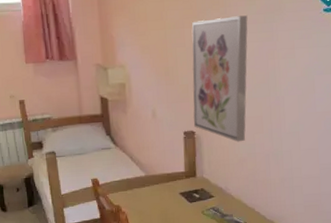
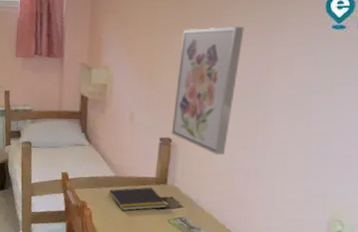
notepad: none [141,181,199,209] -> present [108,187,167,211]

